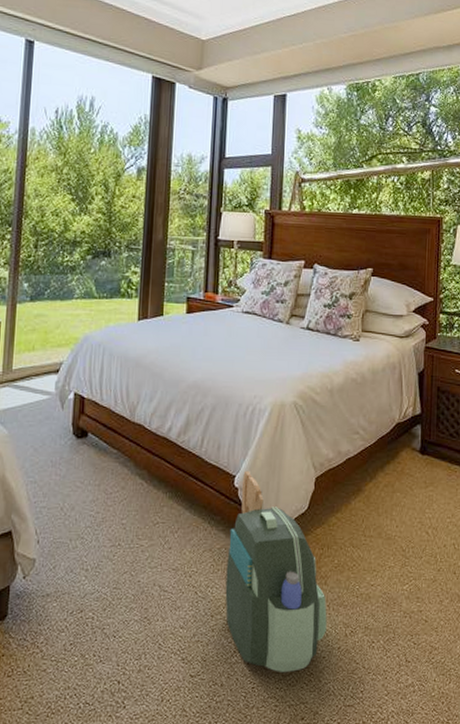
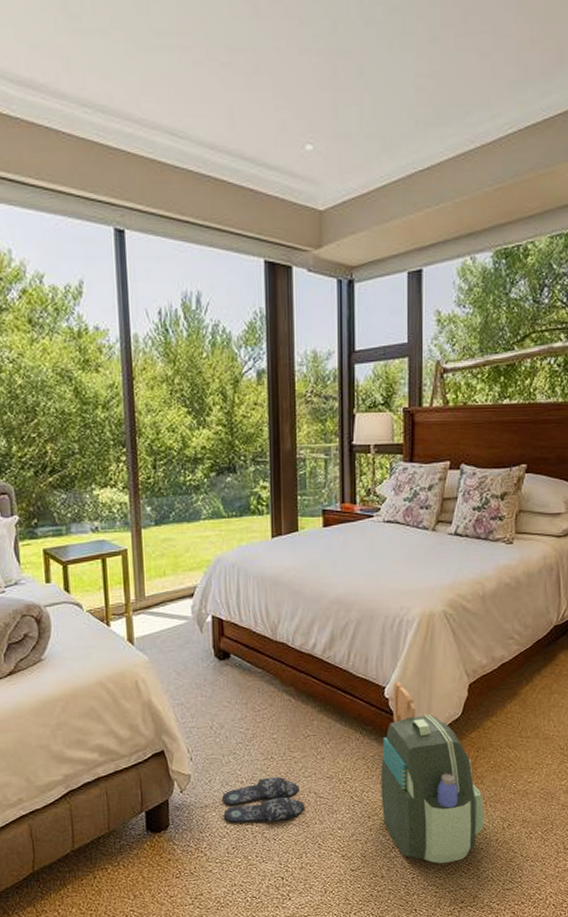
slippers: none [64,565,149,617] -> present [222,776,305,824]

